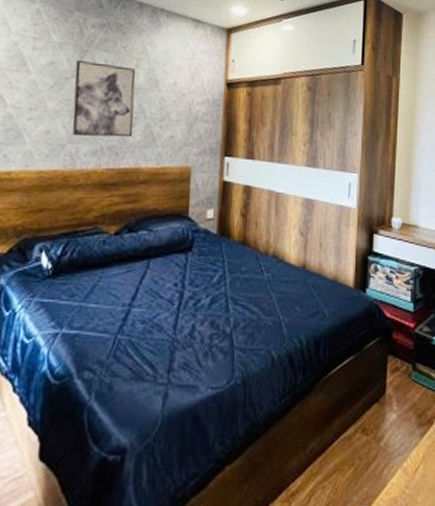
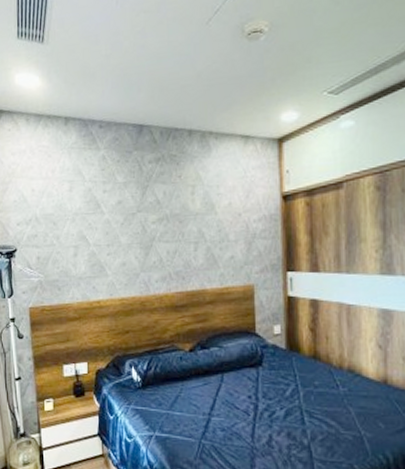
wall art: present [72,61,136,138] -> none [139,195,196,265]

